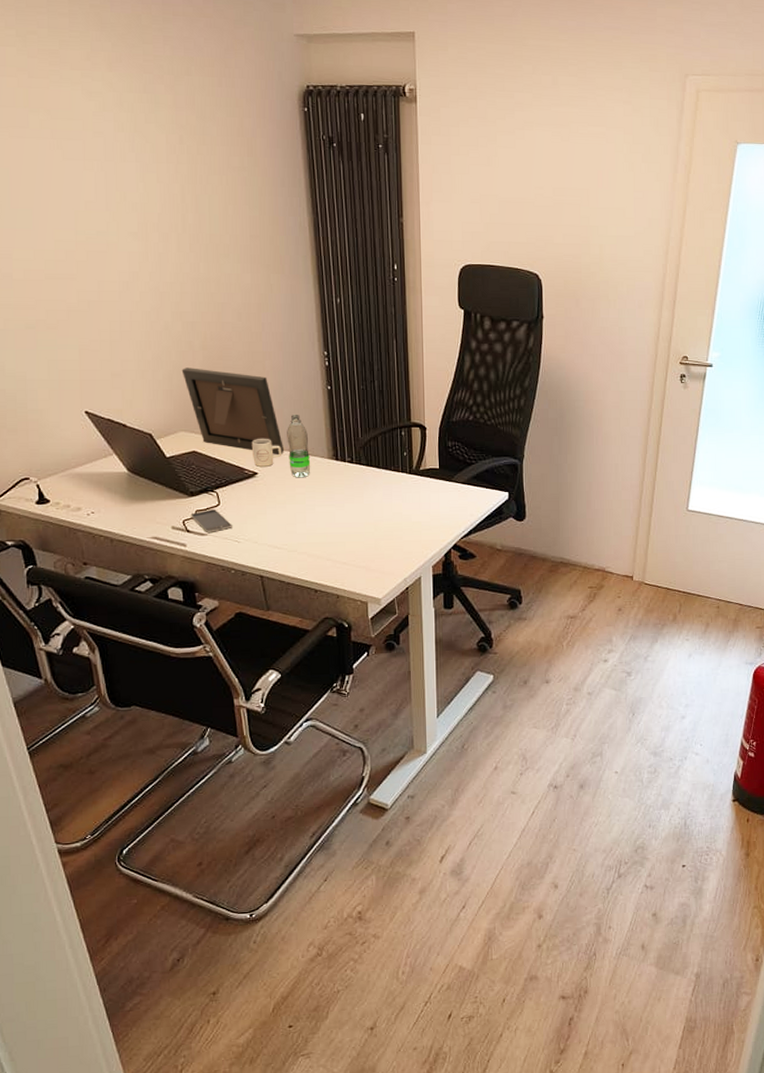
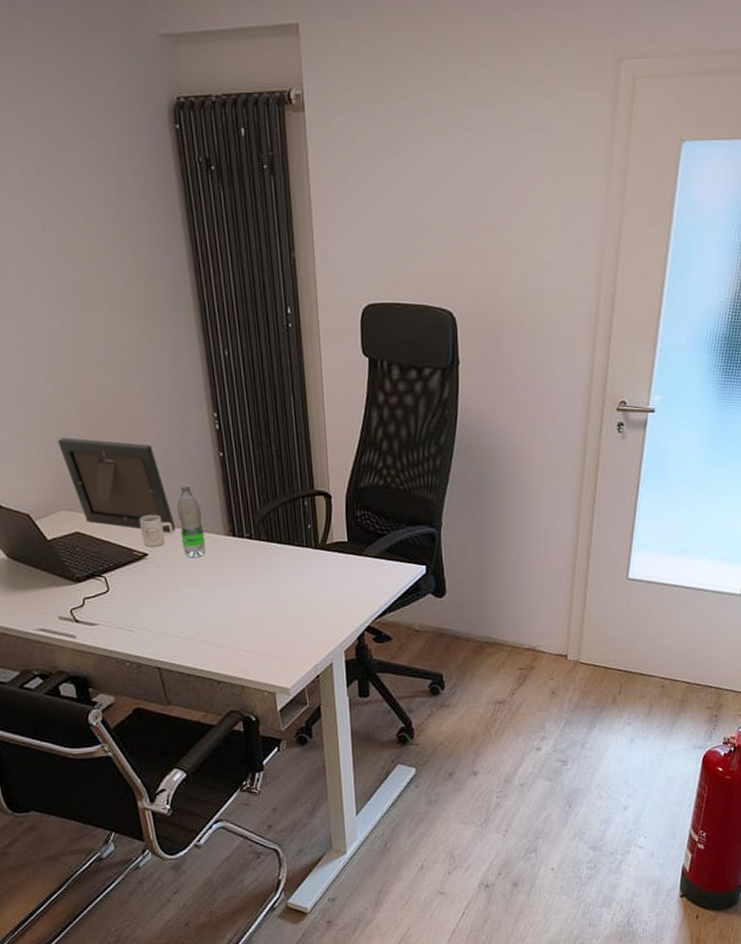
smartphone: present [190,509,232,534] -> none [78,596,124,623]

